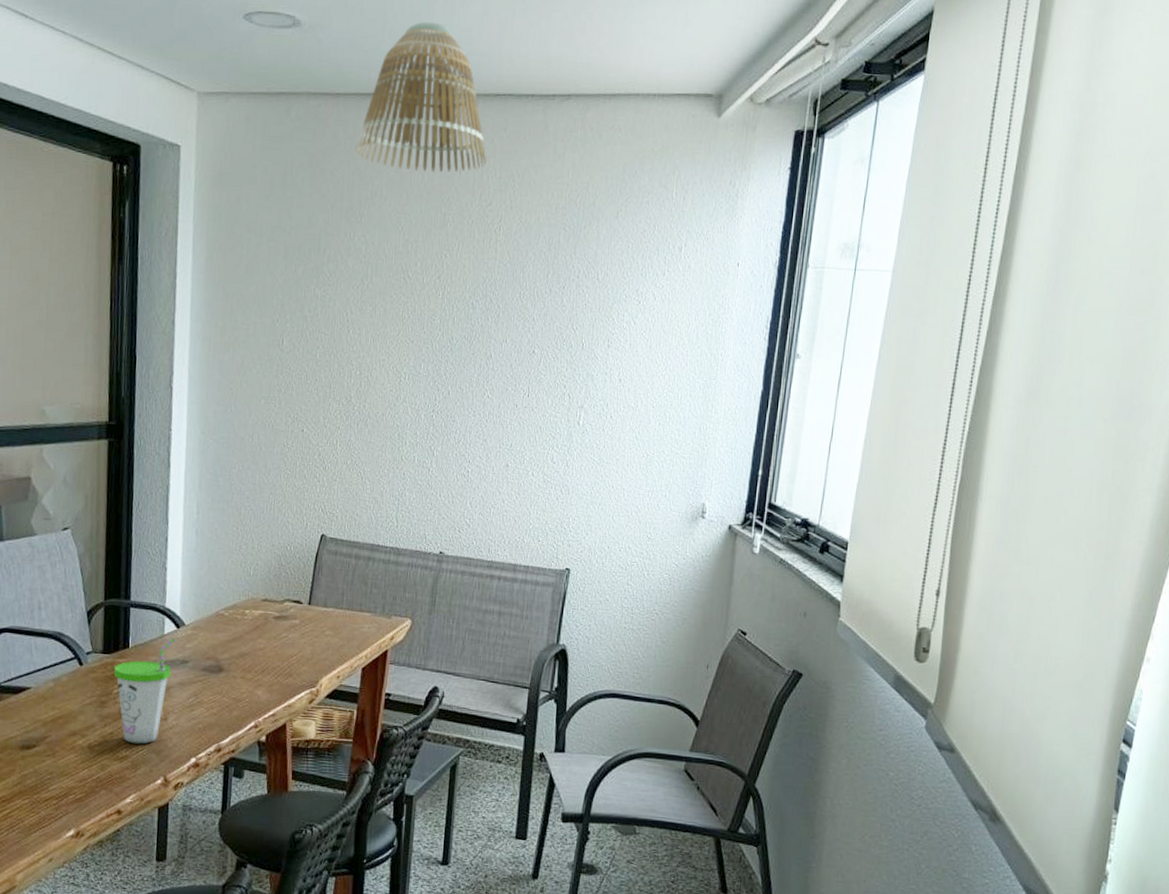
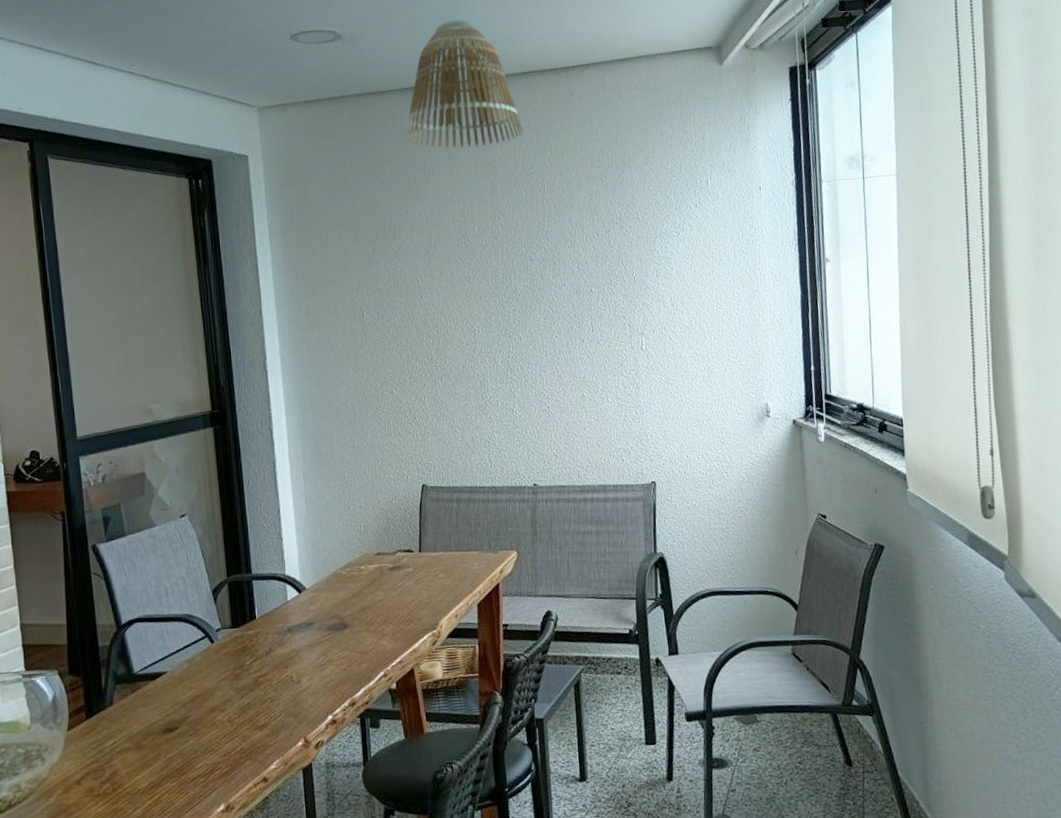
cup: present [113,637,175,744] -> none [243,602,299,711]

